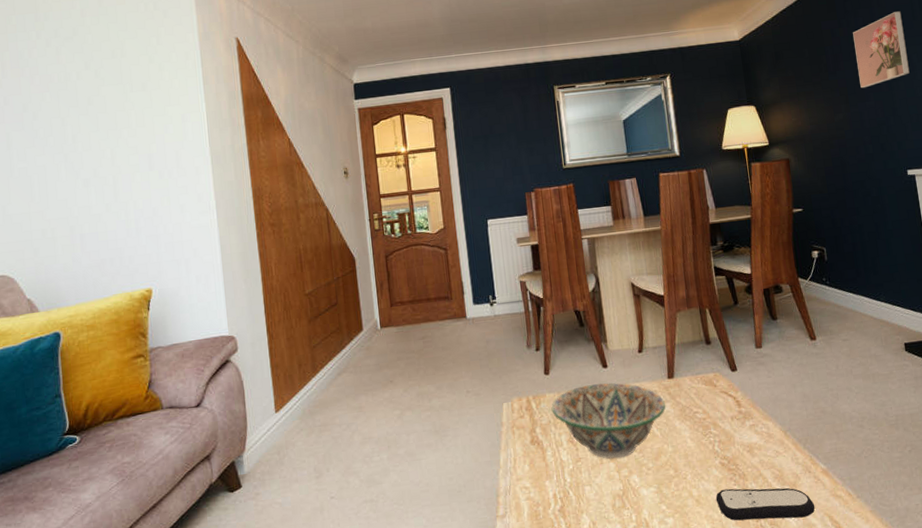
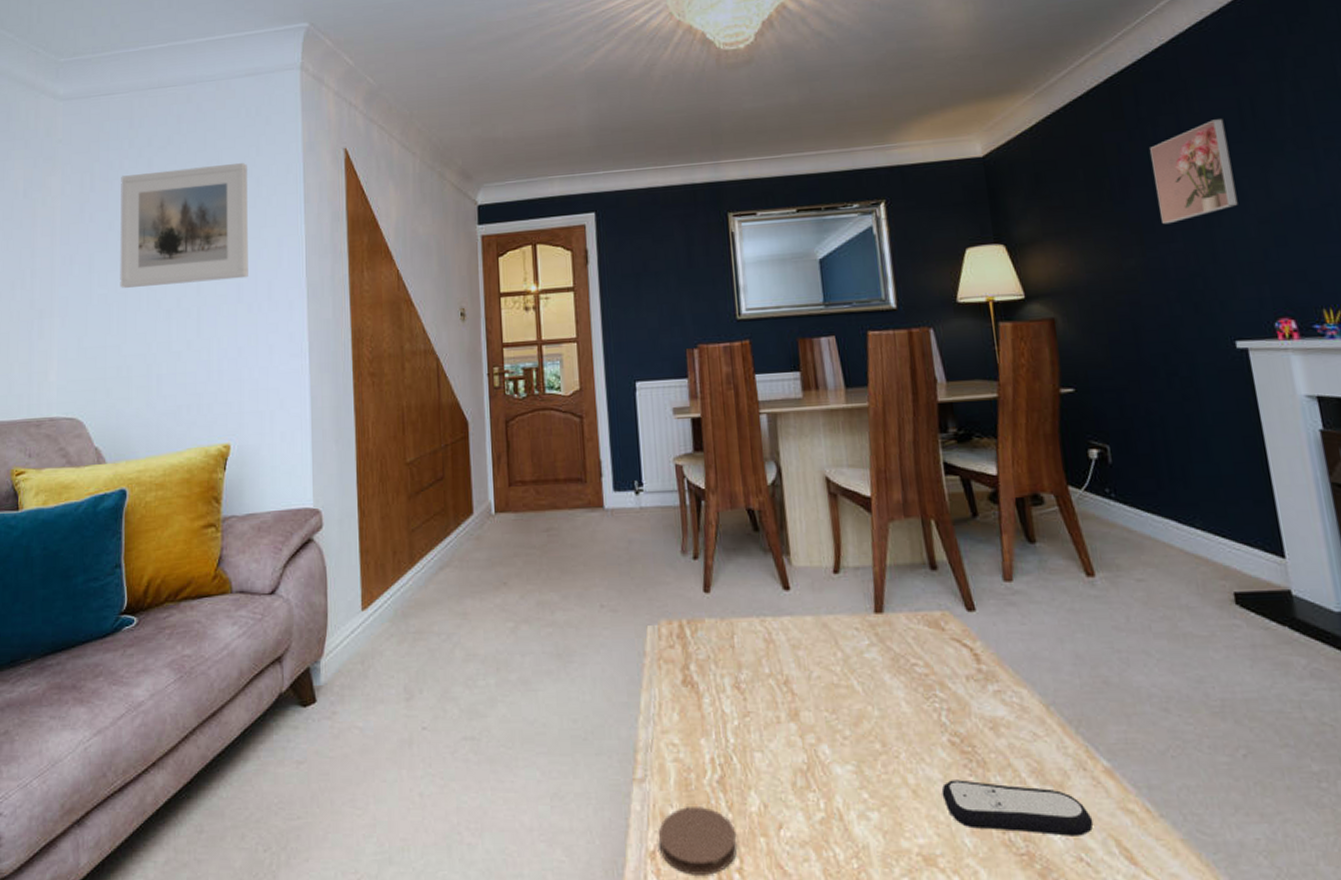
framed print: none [31,50,157,162] -> present [120,162,248,288]
decorative bowl: present [551,382,666,460] -> none [711,611,872,718]

